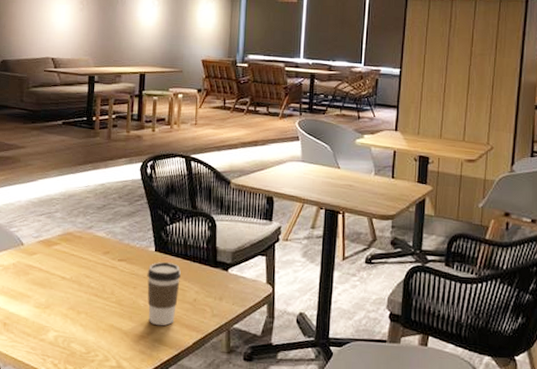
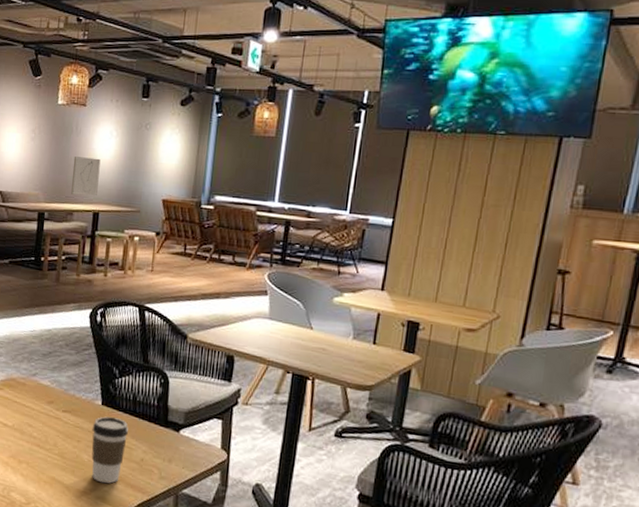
wall art: none [118,24,145,59] -> present [71,156,101,196]

